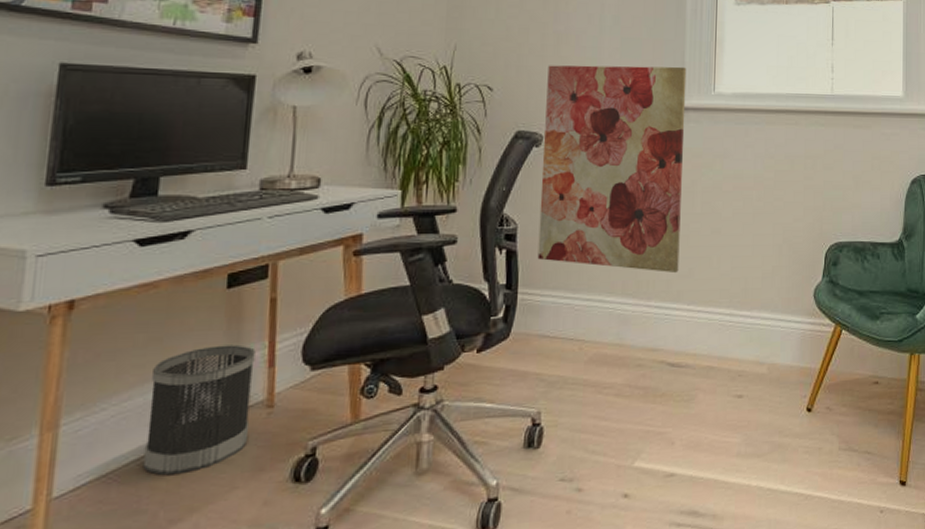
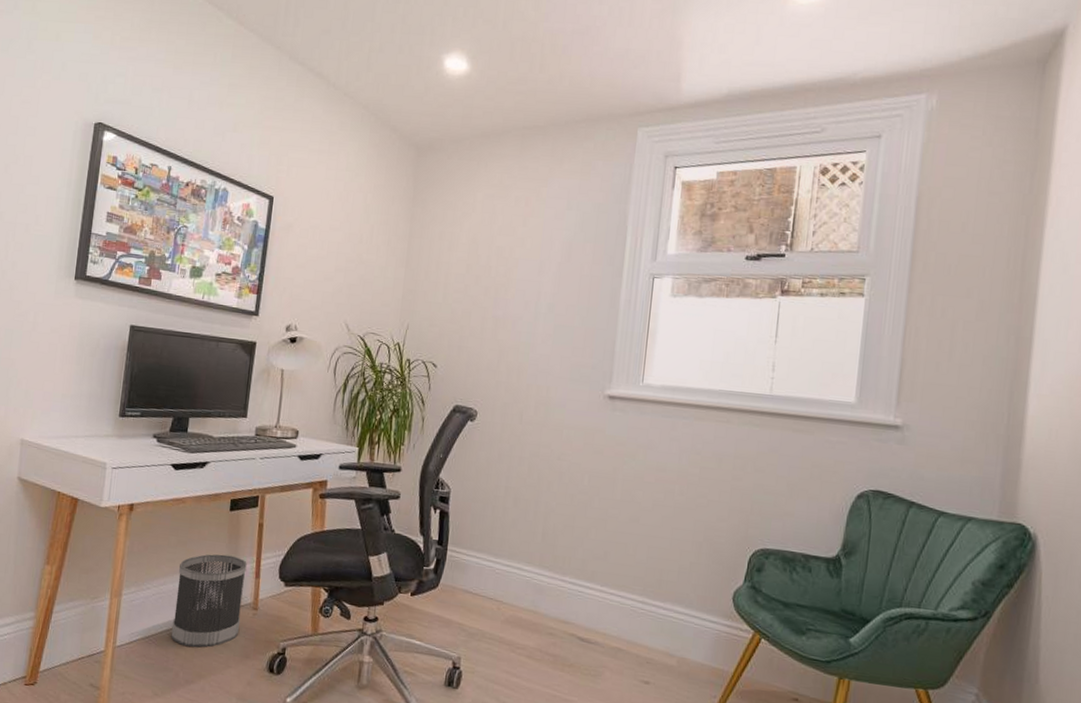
wall art: present [537,65,687,274] -> none [466,347,616,554]

